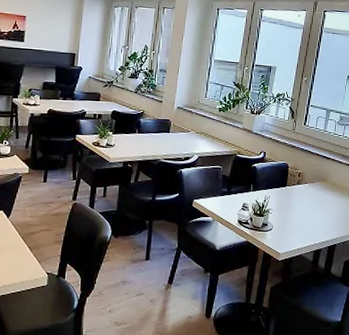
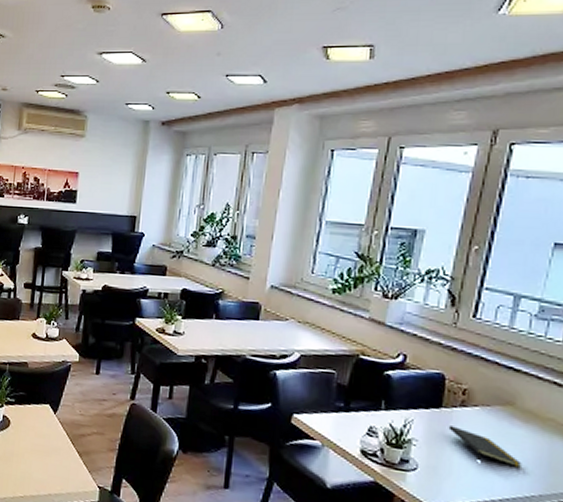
notepad: none [290,198,331,221] -> present [448,425,521,468]

